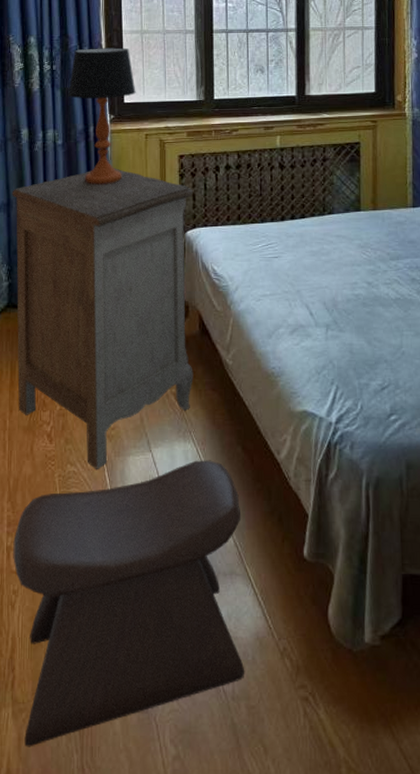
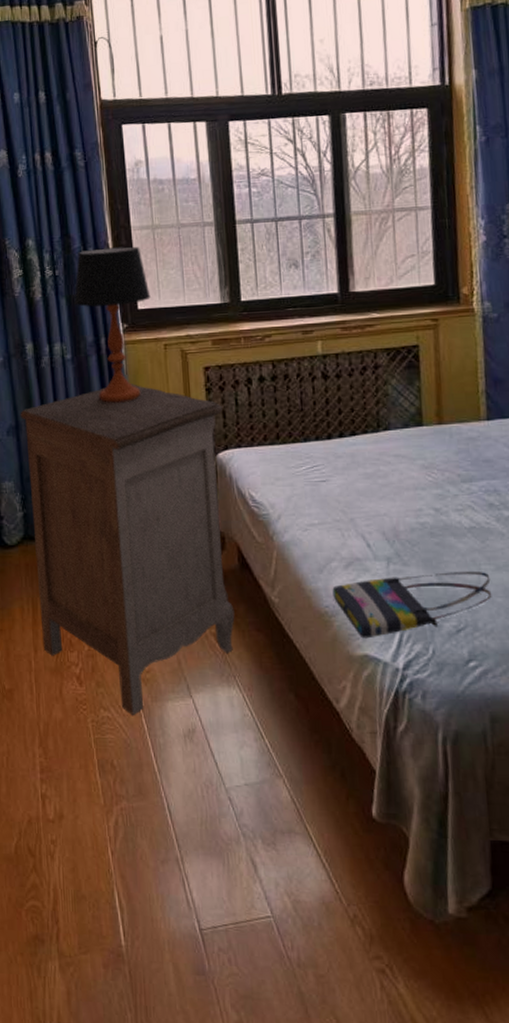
stool: present [13,460,245,747] -> none [48,707,311,1003]
tote bag: none [279,336,411,396] -> present [332,570,492,639]

